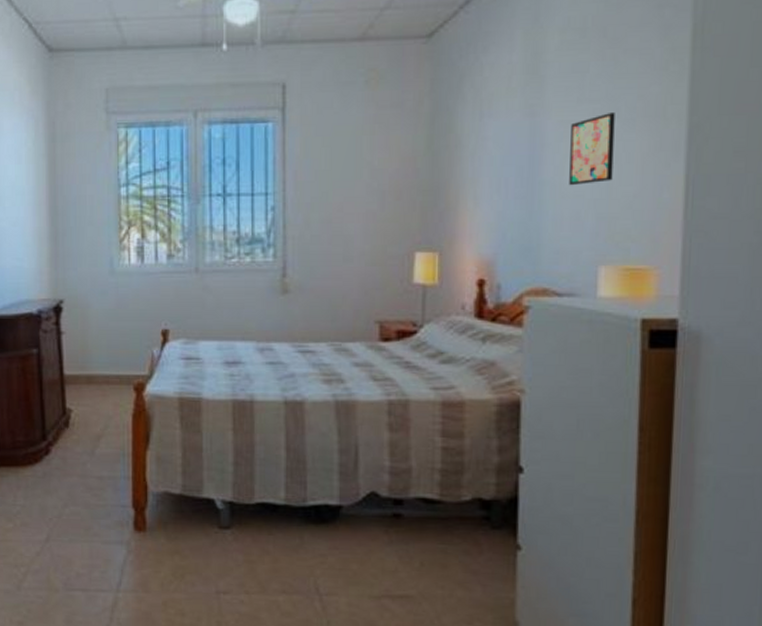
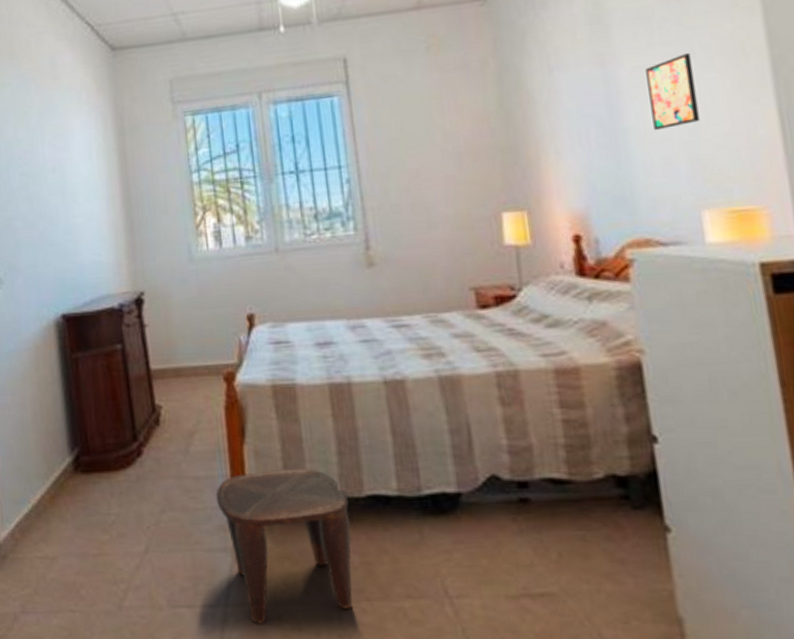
stool: none [117,474,239,608] -> present [216,468,353,624]

